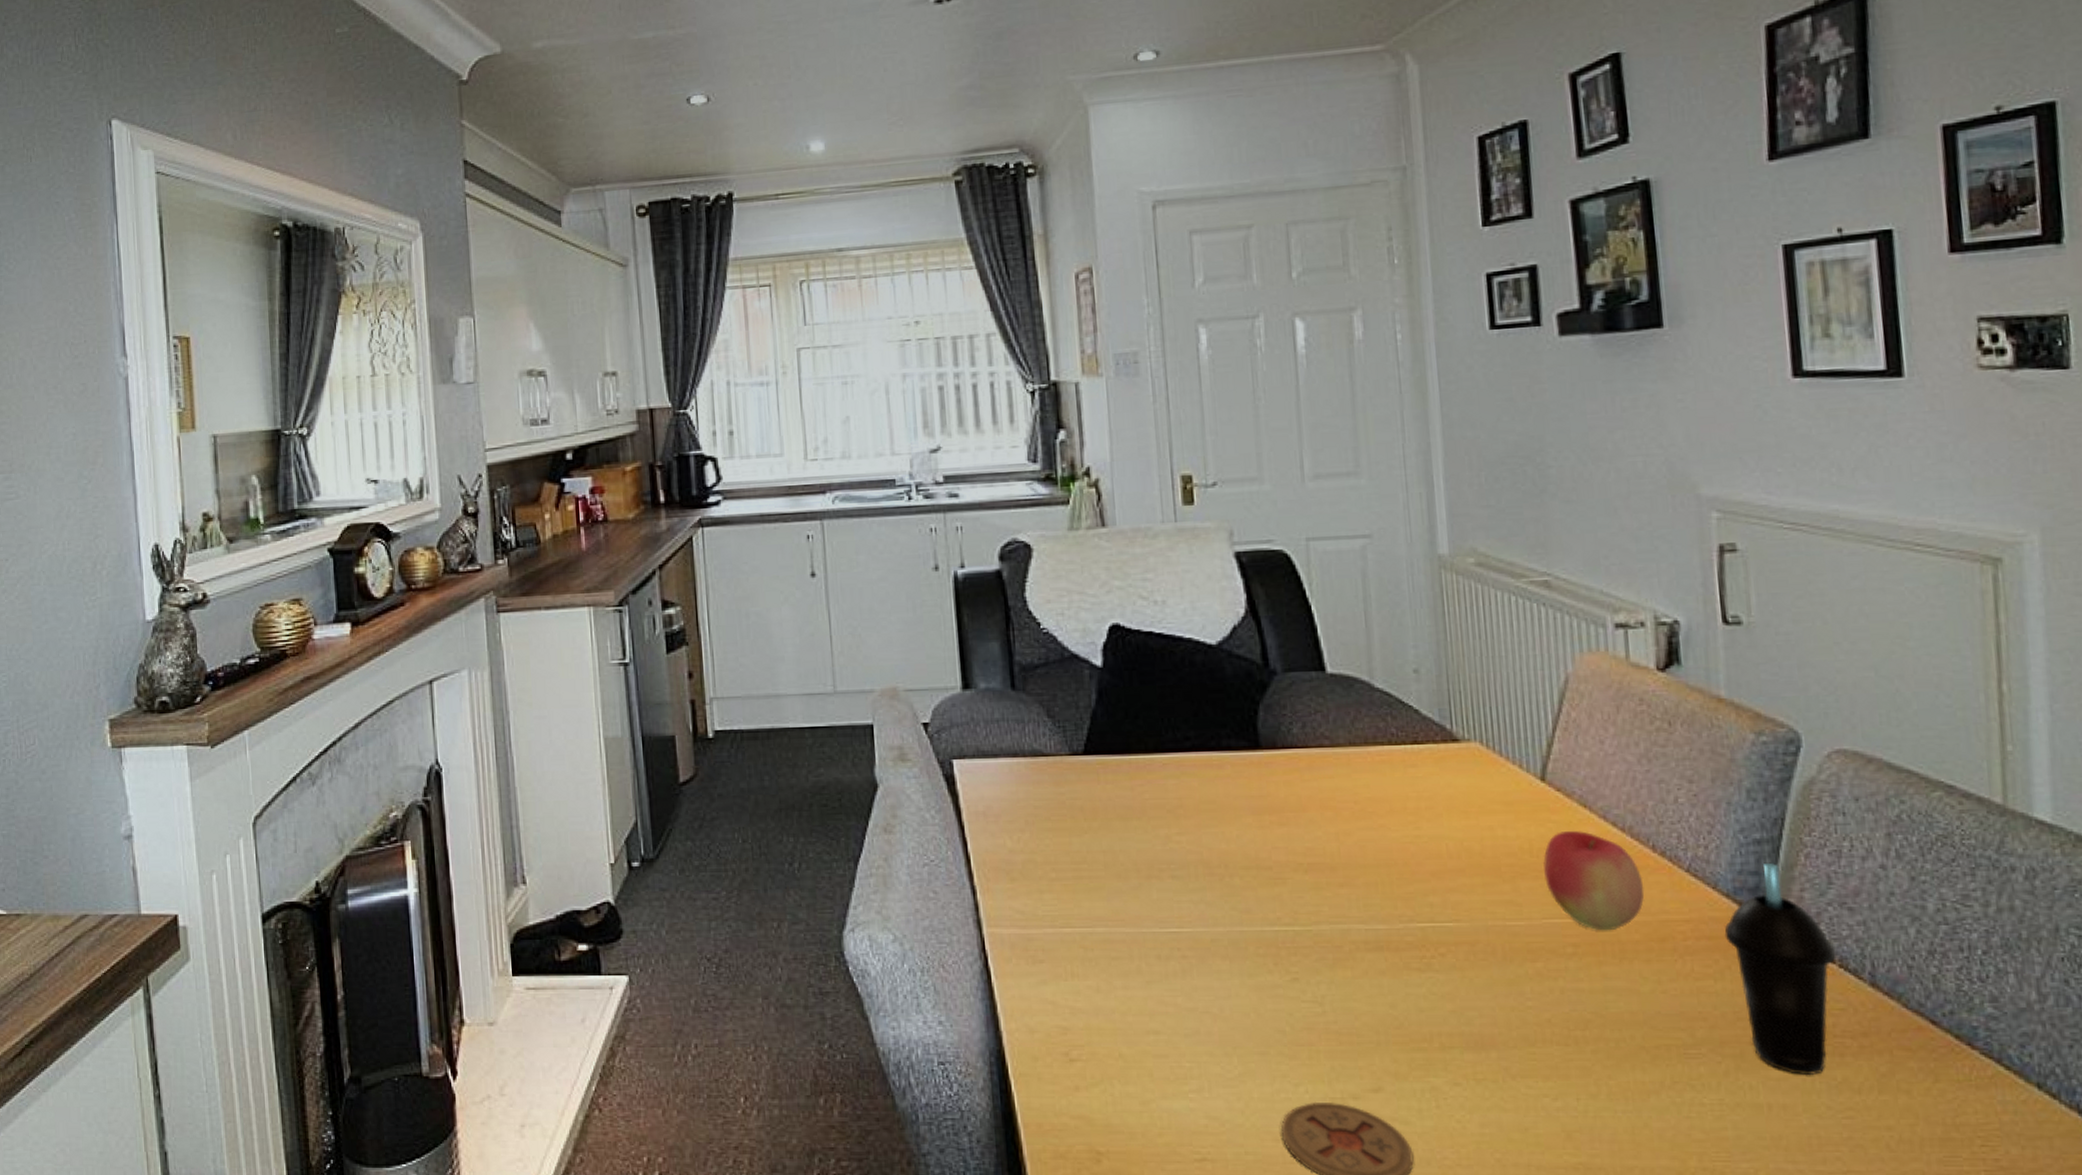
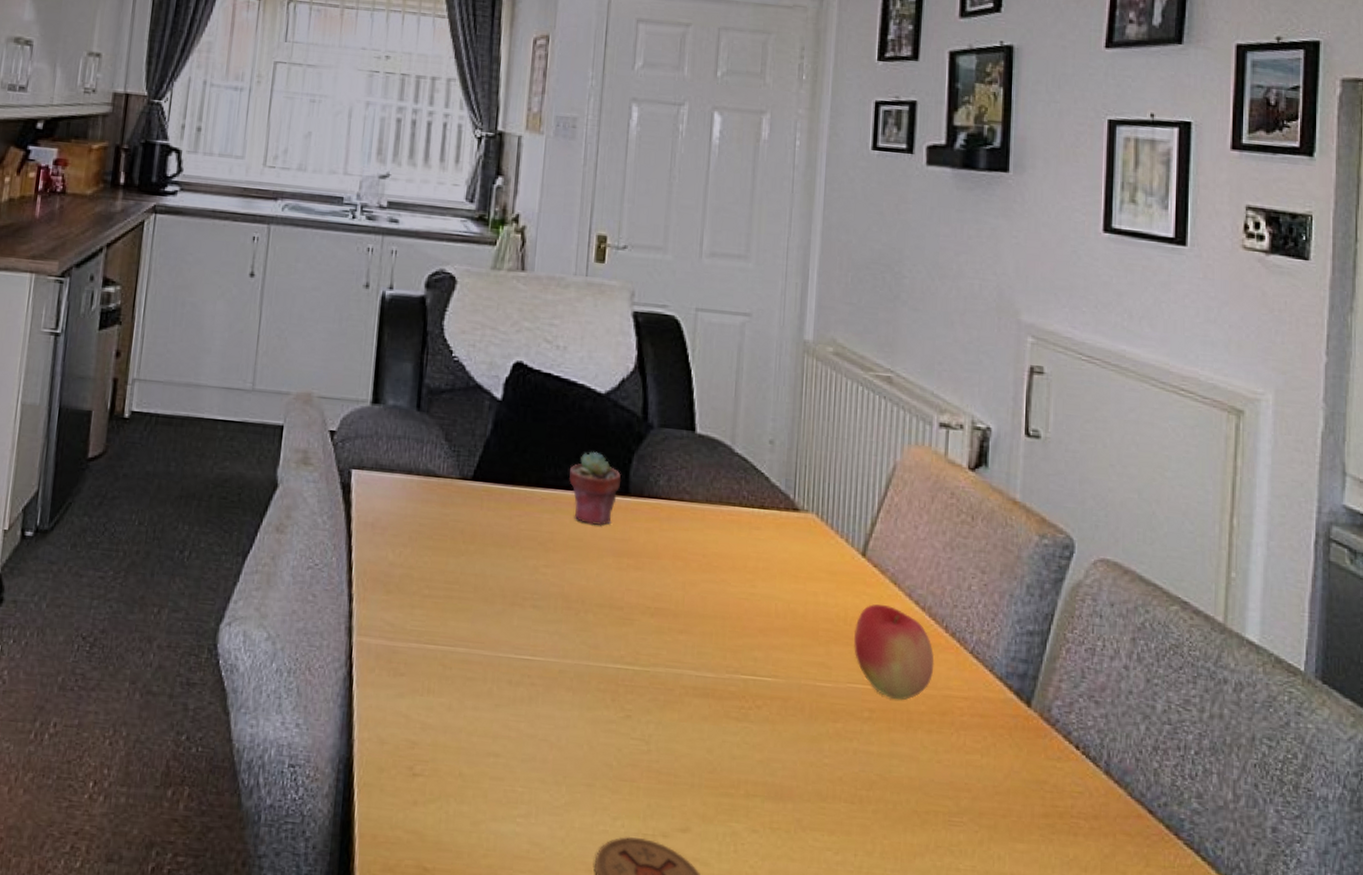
potted succulent: none [1190,707,1250,786] -> present [569,451,622,526]
cup: present [1724,862,1836,1076] -> none [994,652,1081,851]

